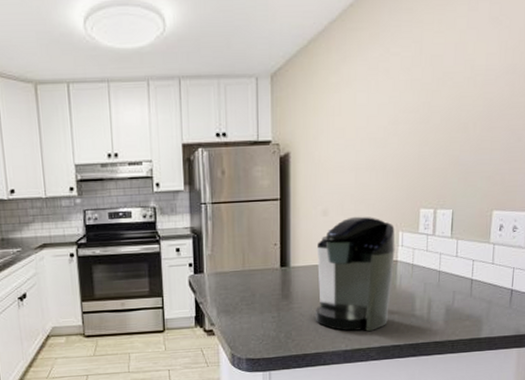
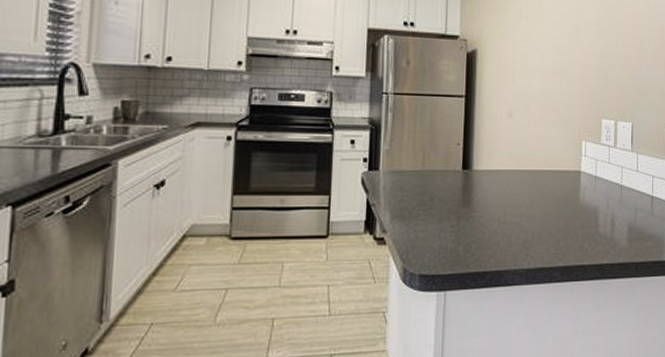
coffee maker: present [315,216,395,331] -> none [496,121,579,248]

